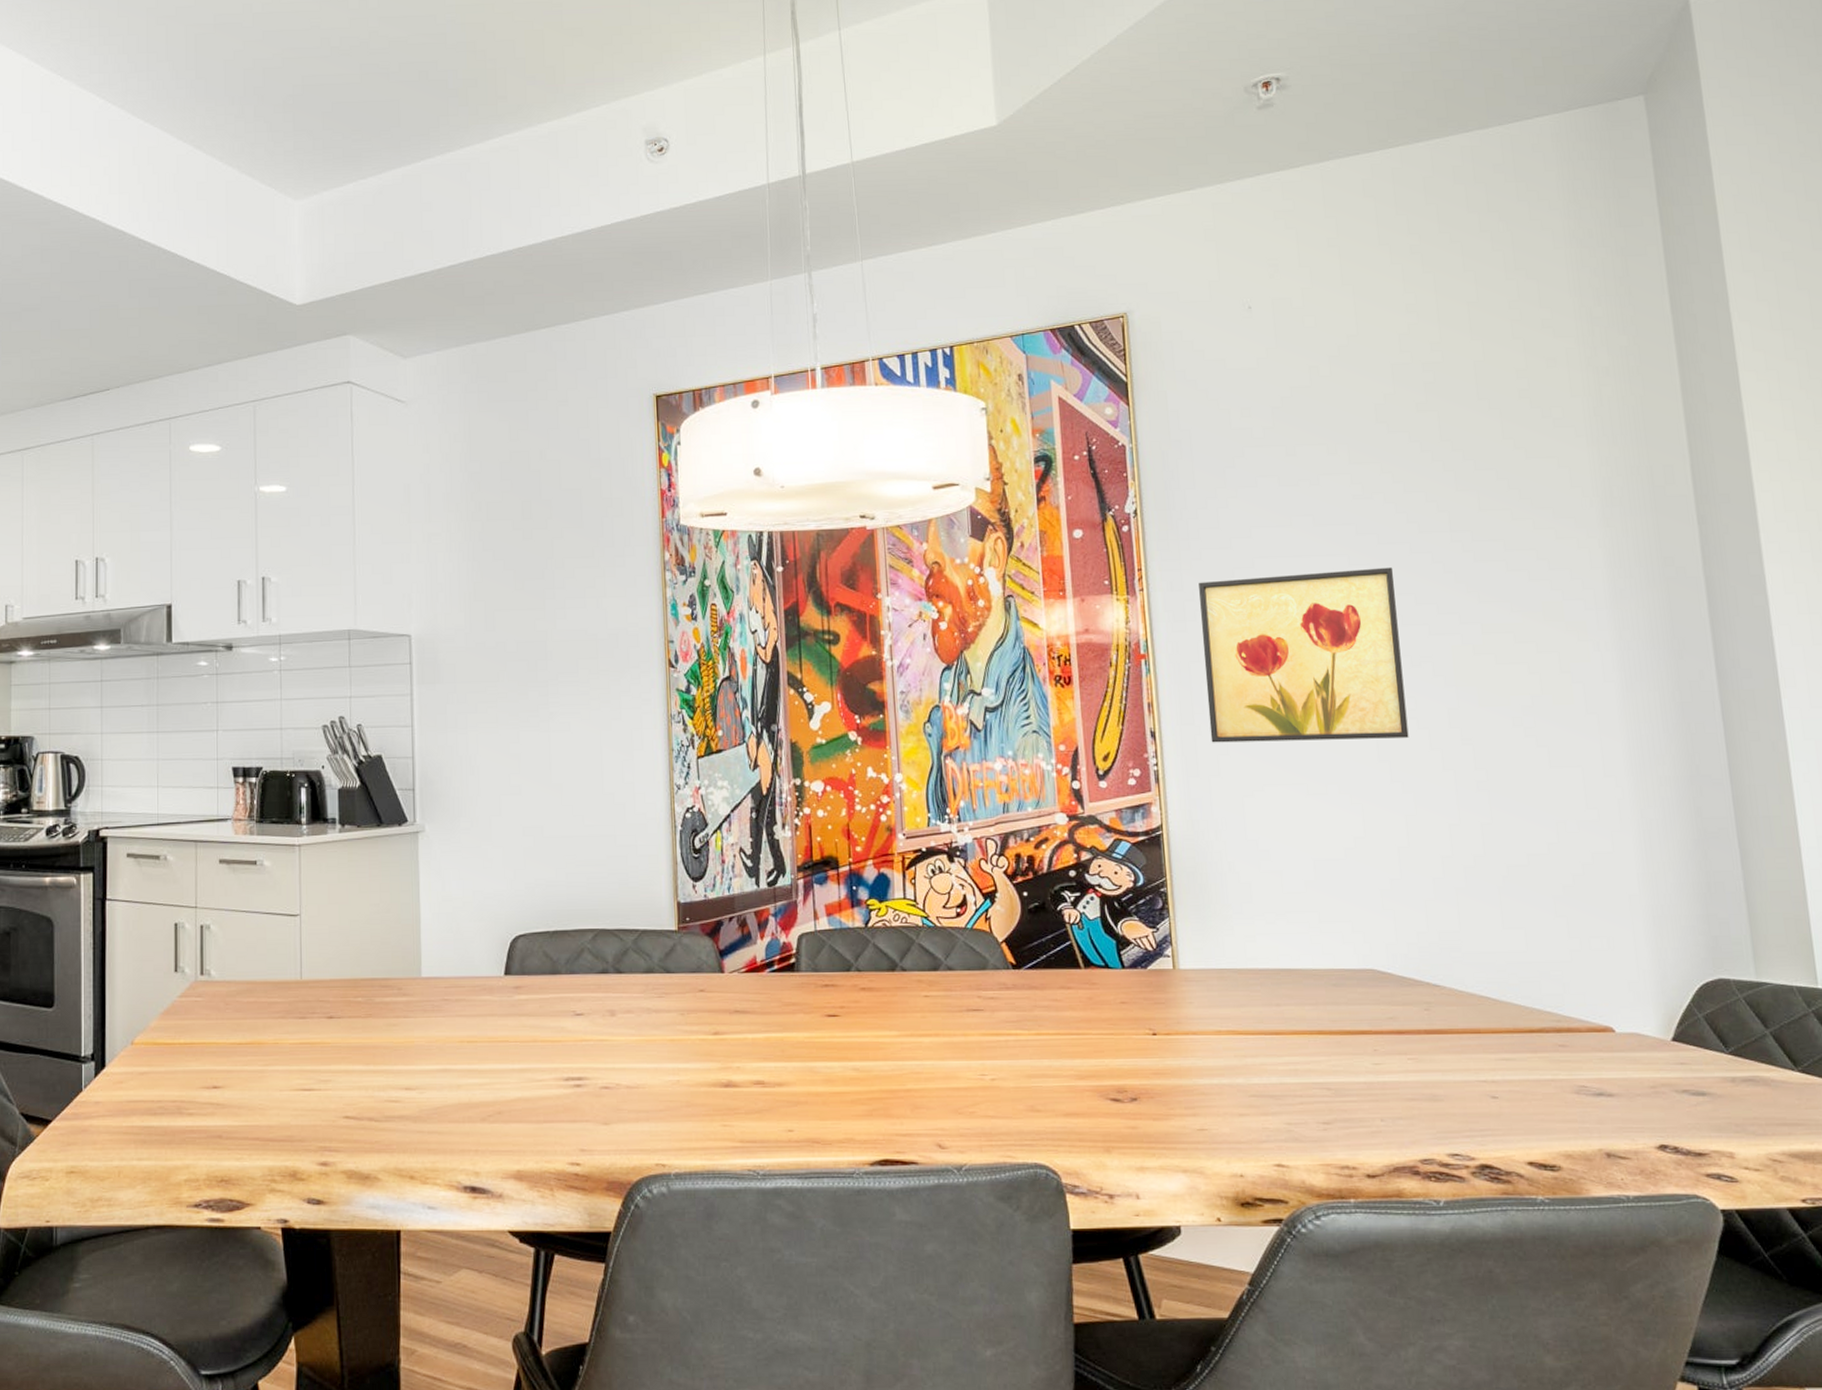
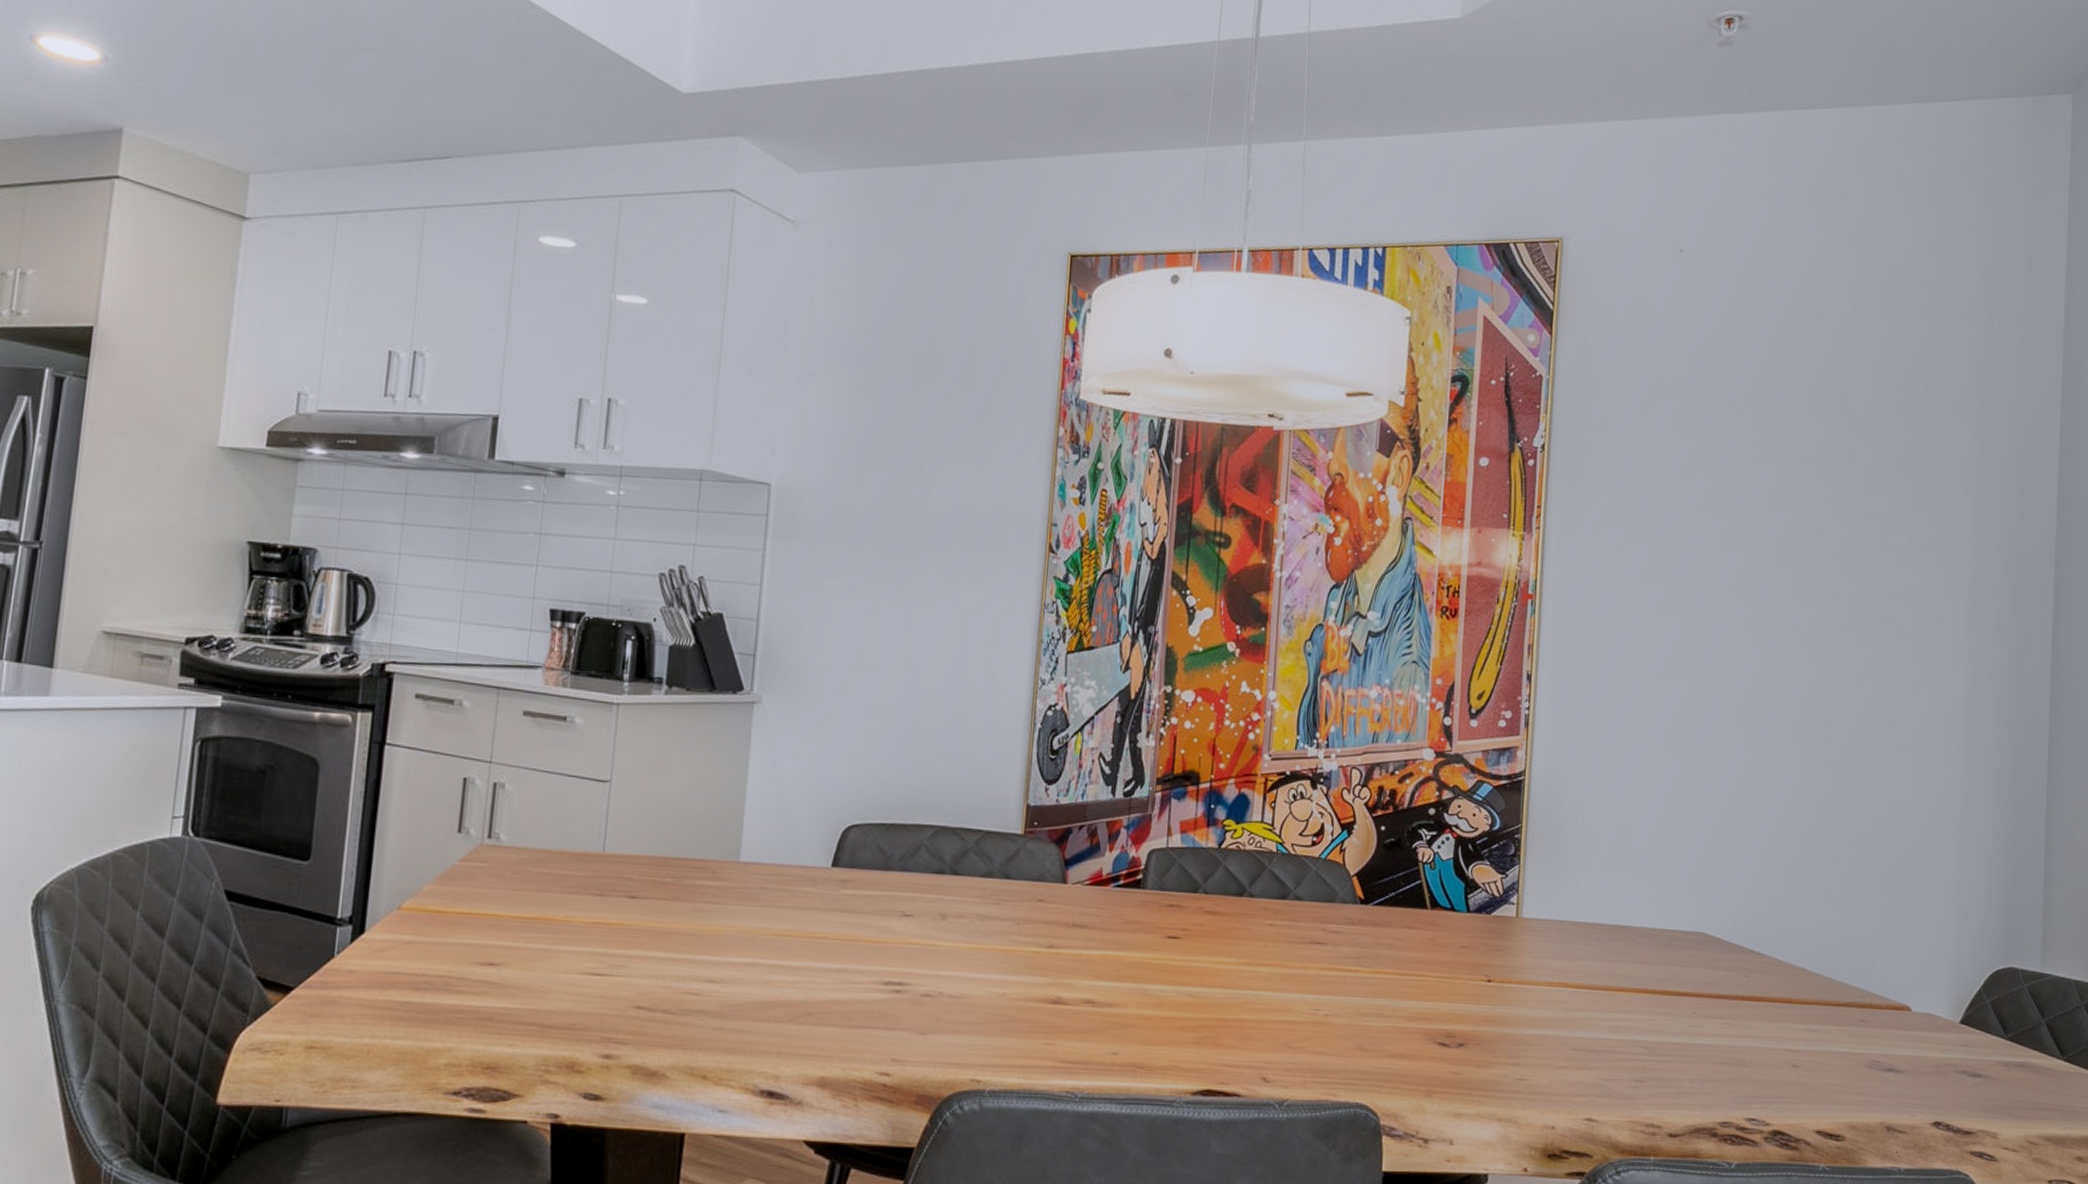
wall art: present [1199,567,1409,743] -> none [1583,526,1777,707]

